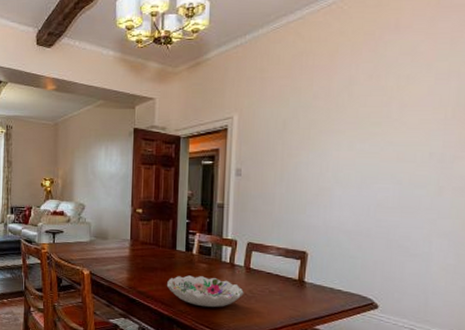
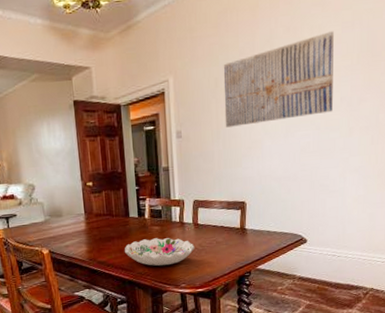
wall art: none [290,82,425,171] -> present [223,31,334,128]

